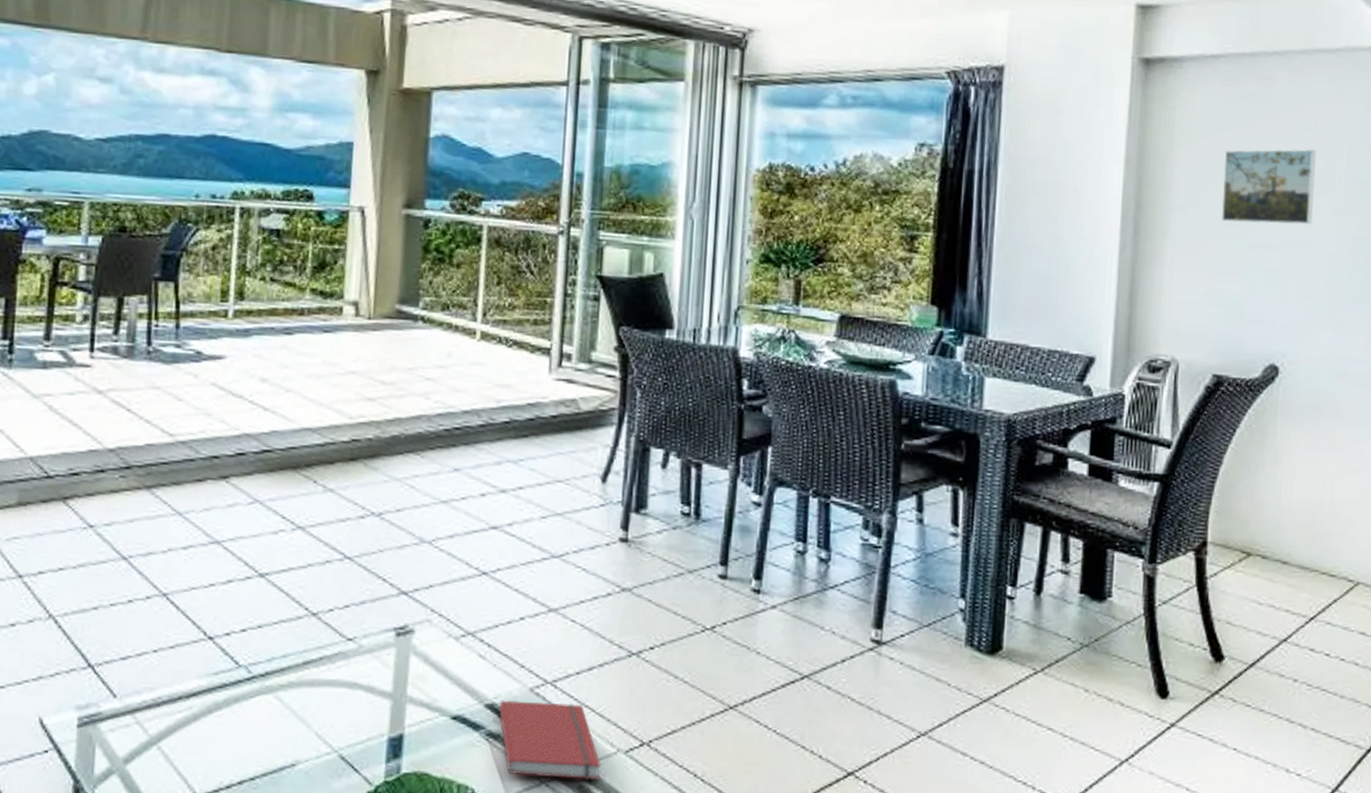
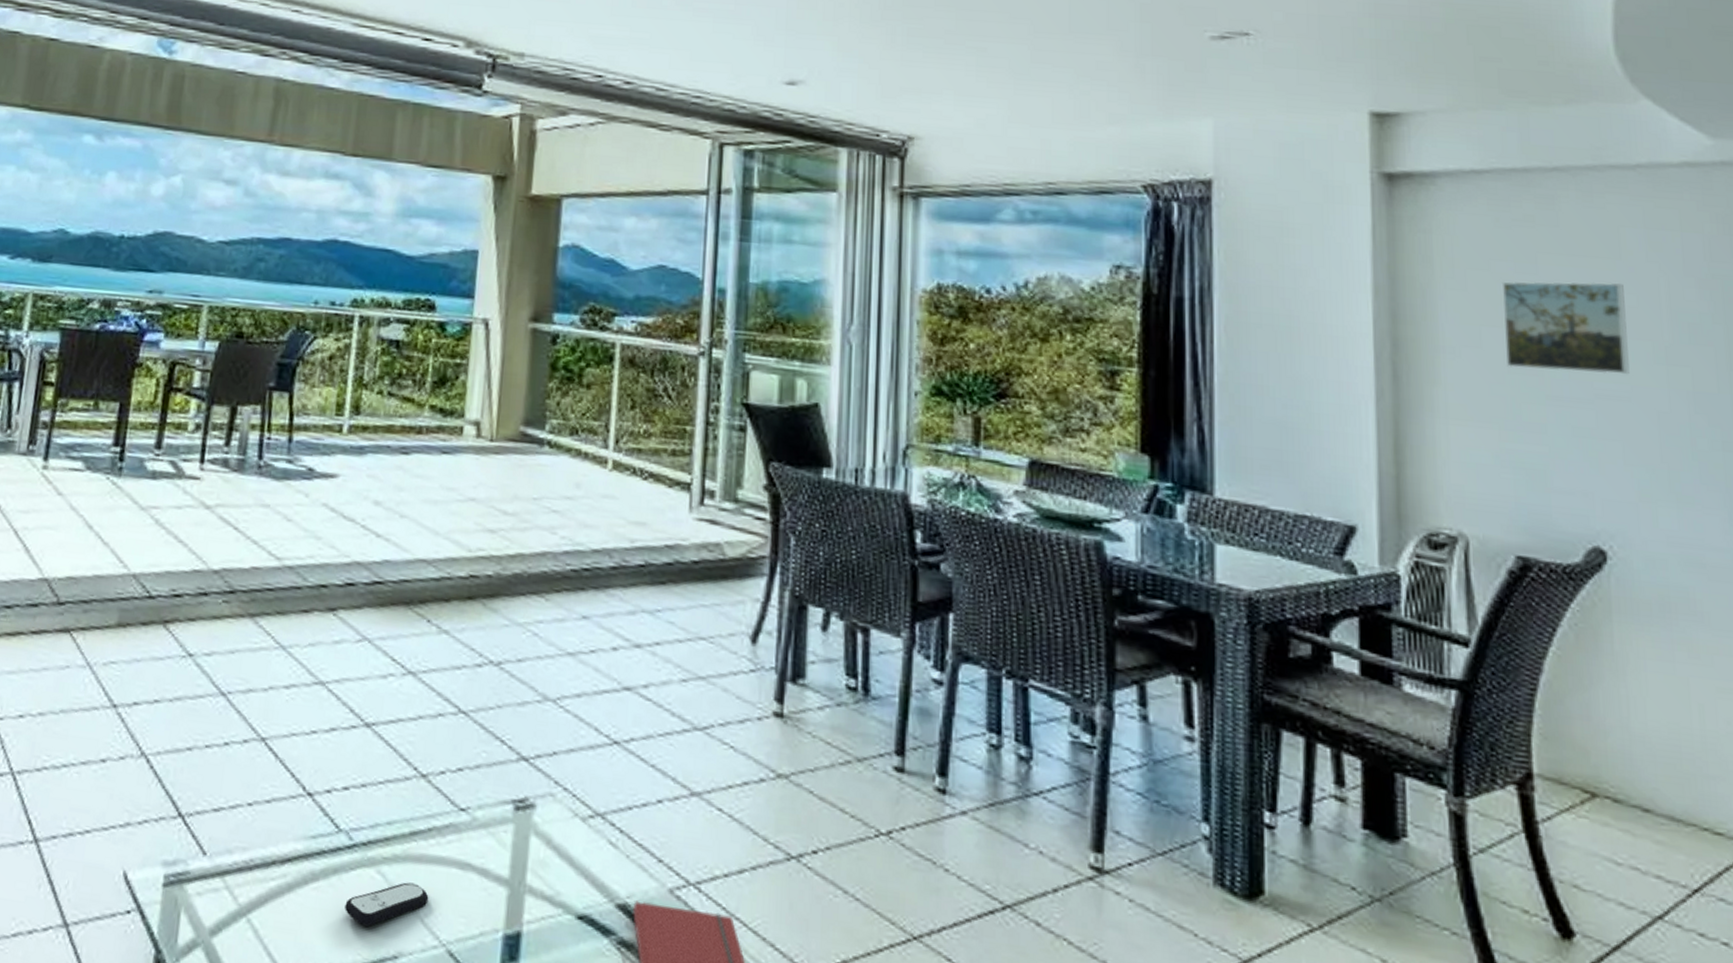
remote control: none [246,703,322,742] -> present [345,882,429,926]

